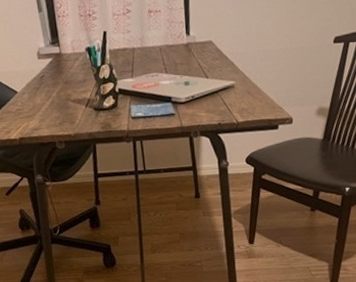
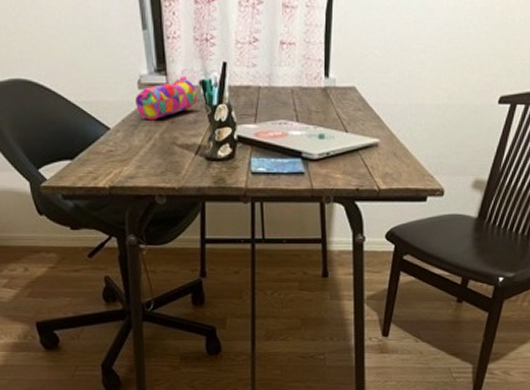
pencil case: none [36,46,85,83] -> present [135,77,197,121]

